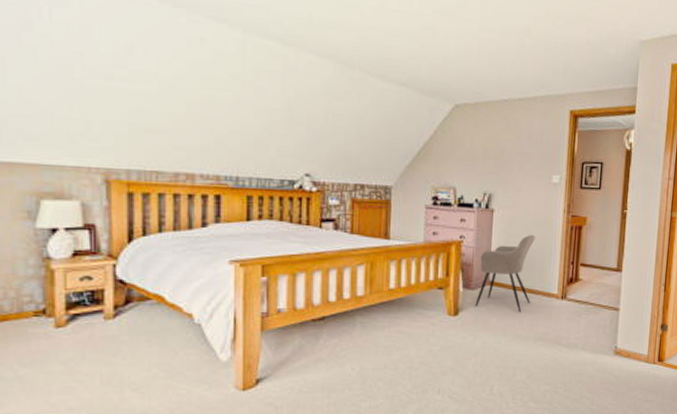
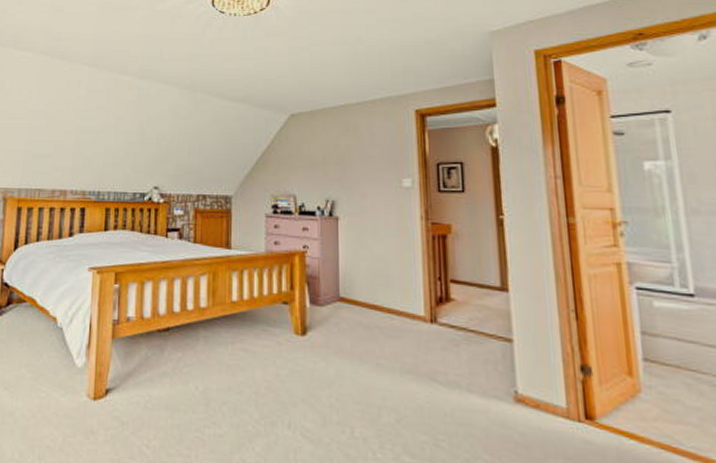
armchair: present [475,234,536,313] -> none [325,244,391,337]

